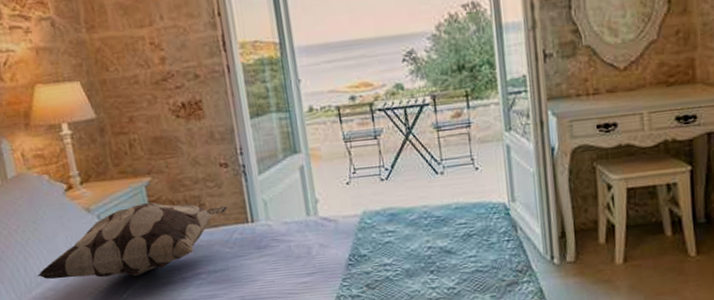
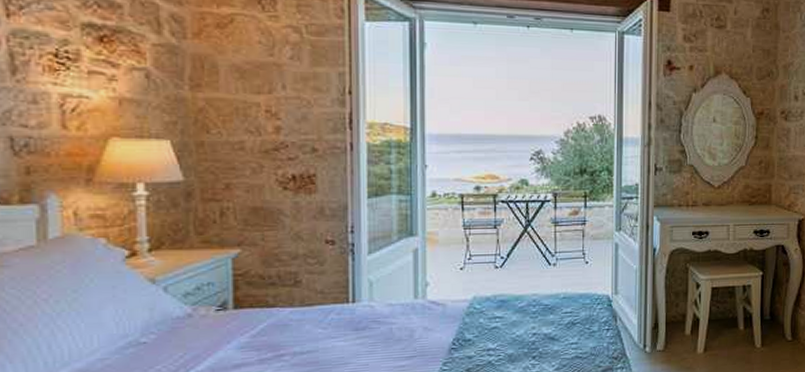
decorative pillow: present [36,202,228,280] -> none [65,276,327,359]

